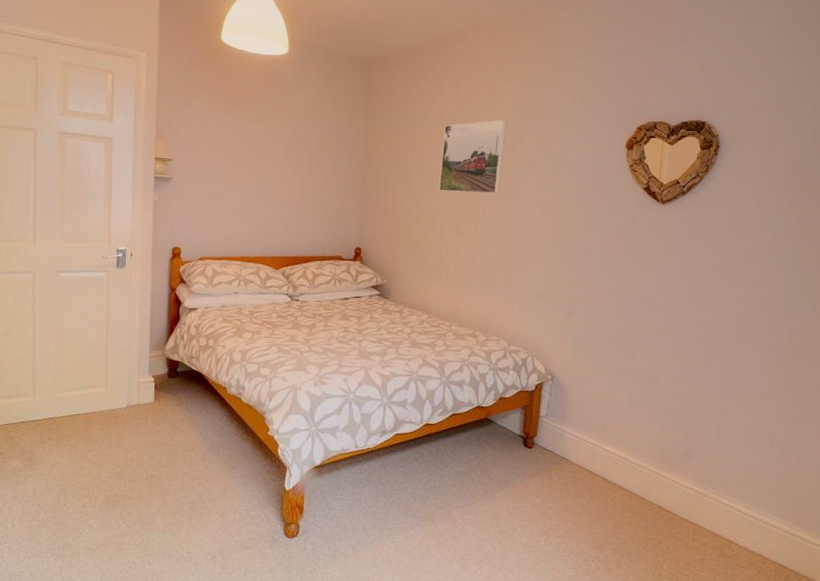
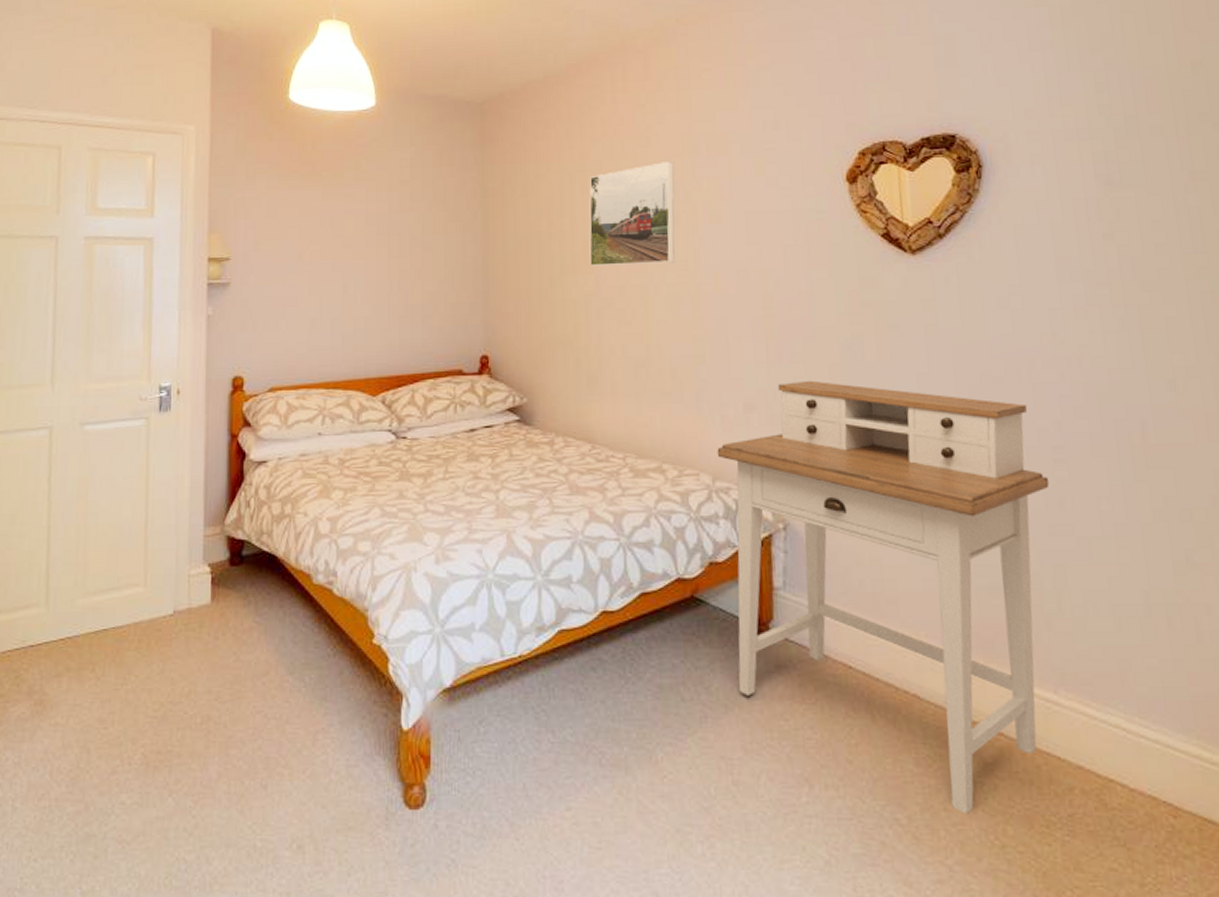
desk: none [509,284,726,556] -> present [717,380,1050,814]

